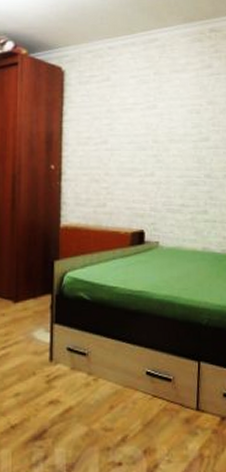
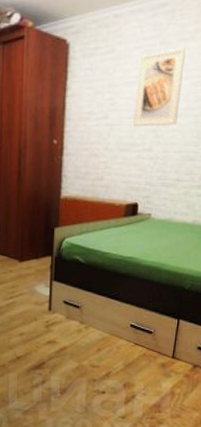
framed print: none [133,78,179,152] -> present [133,47,185,127]

